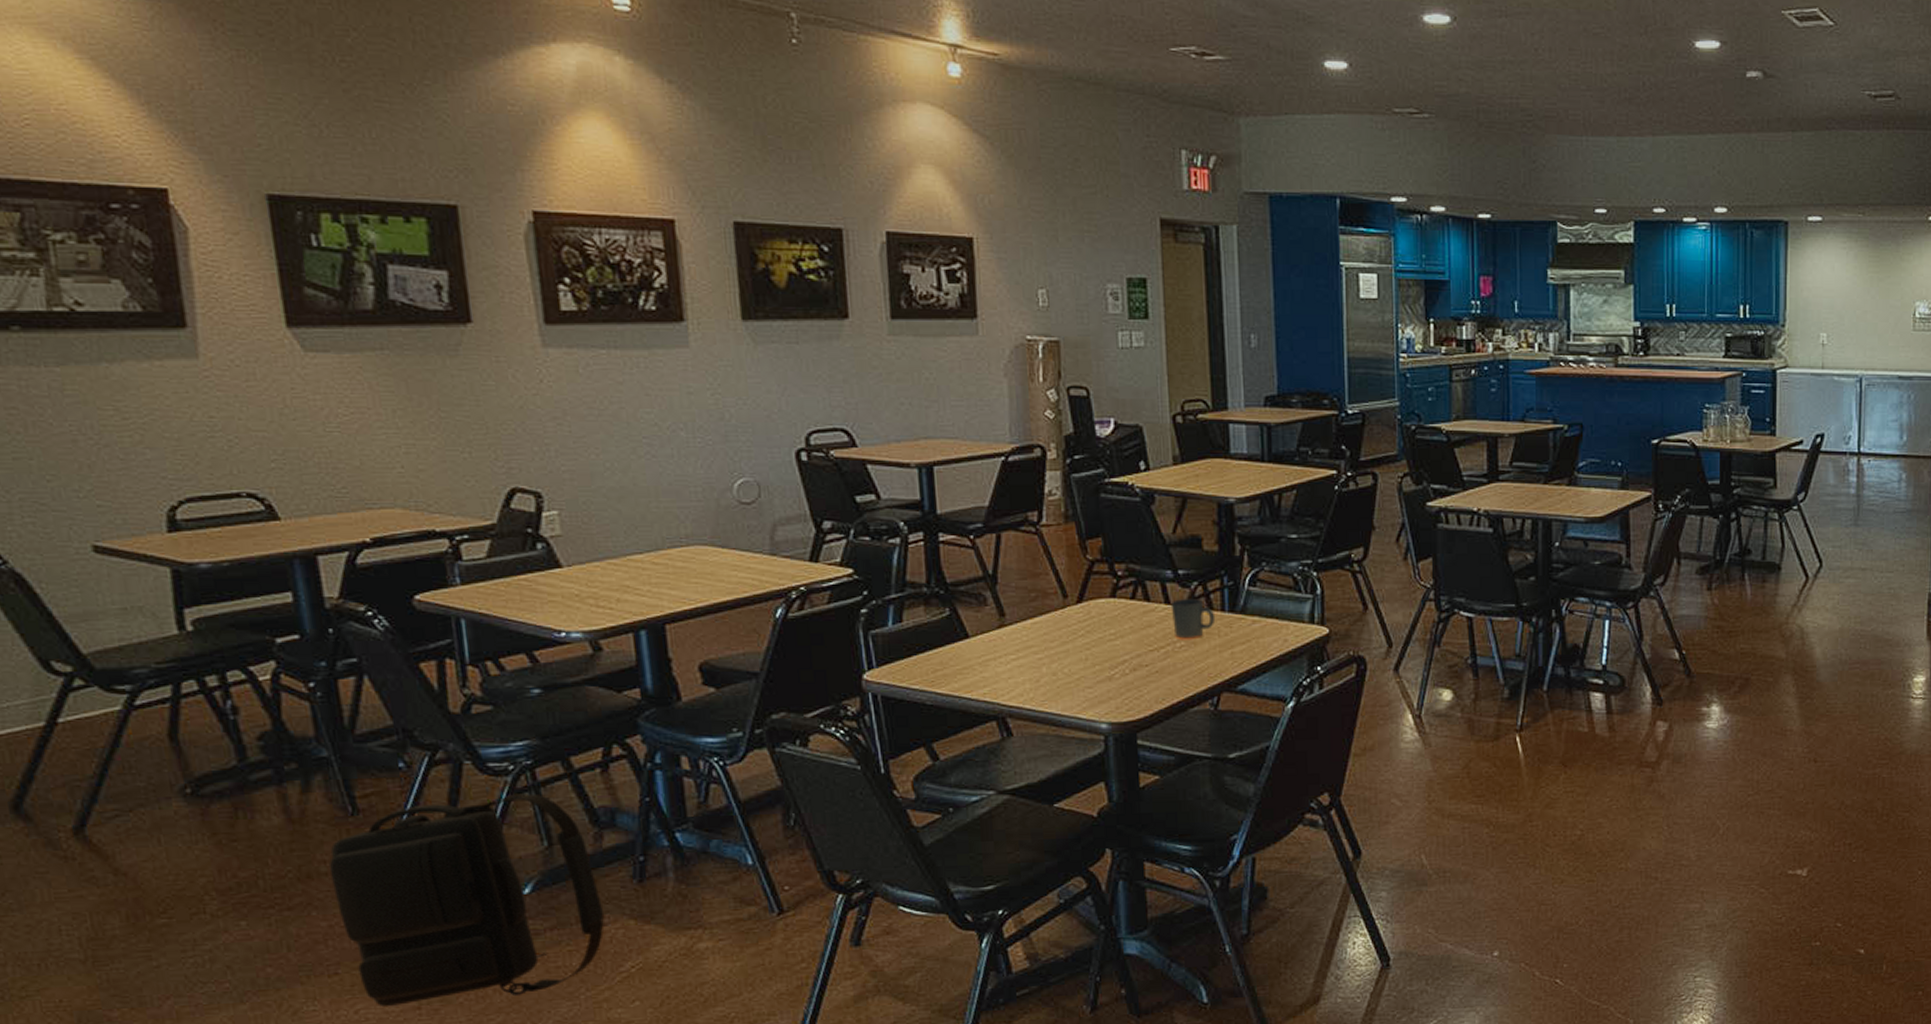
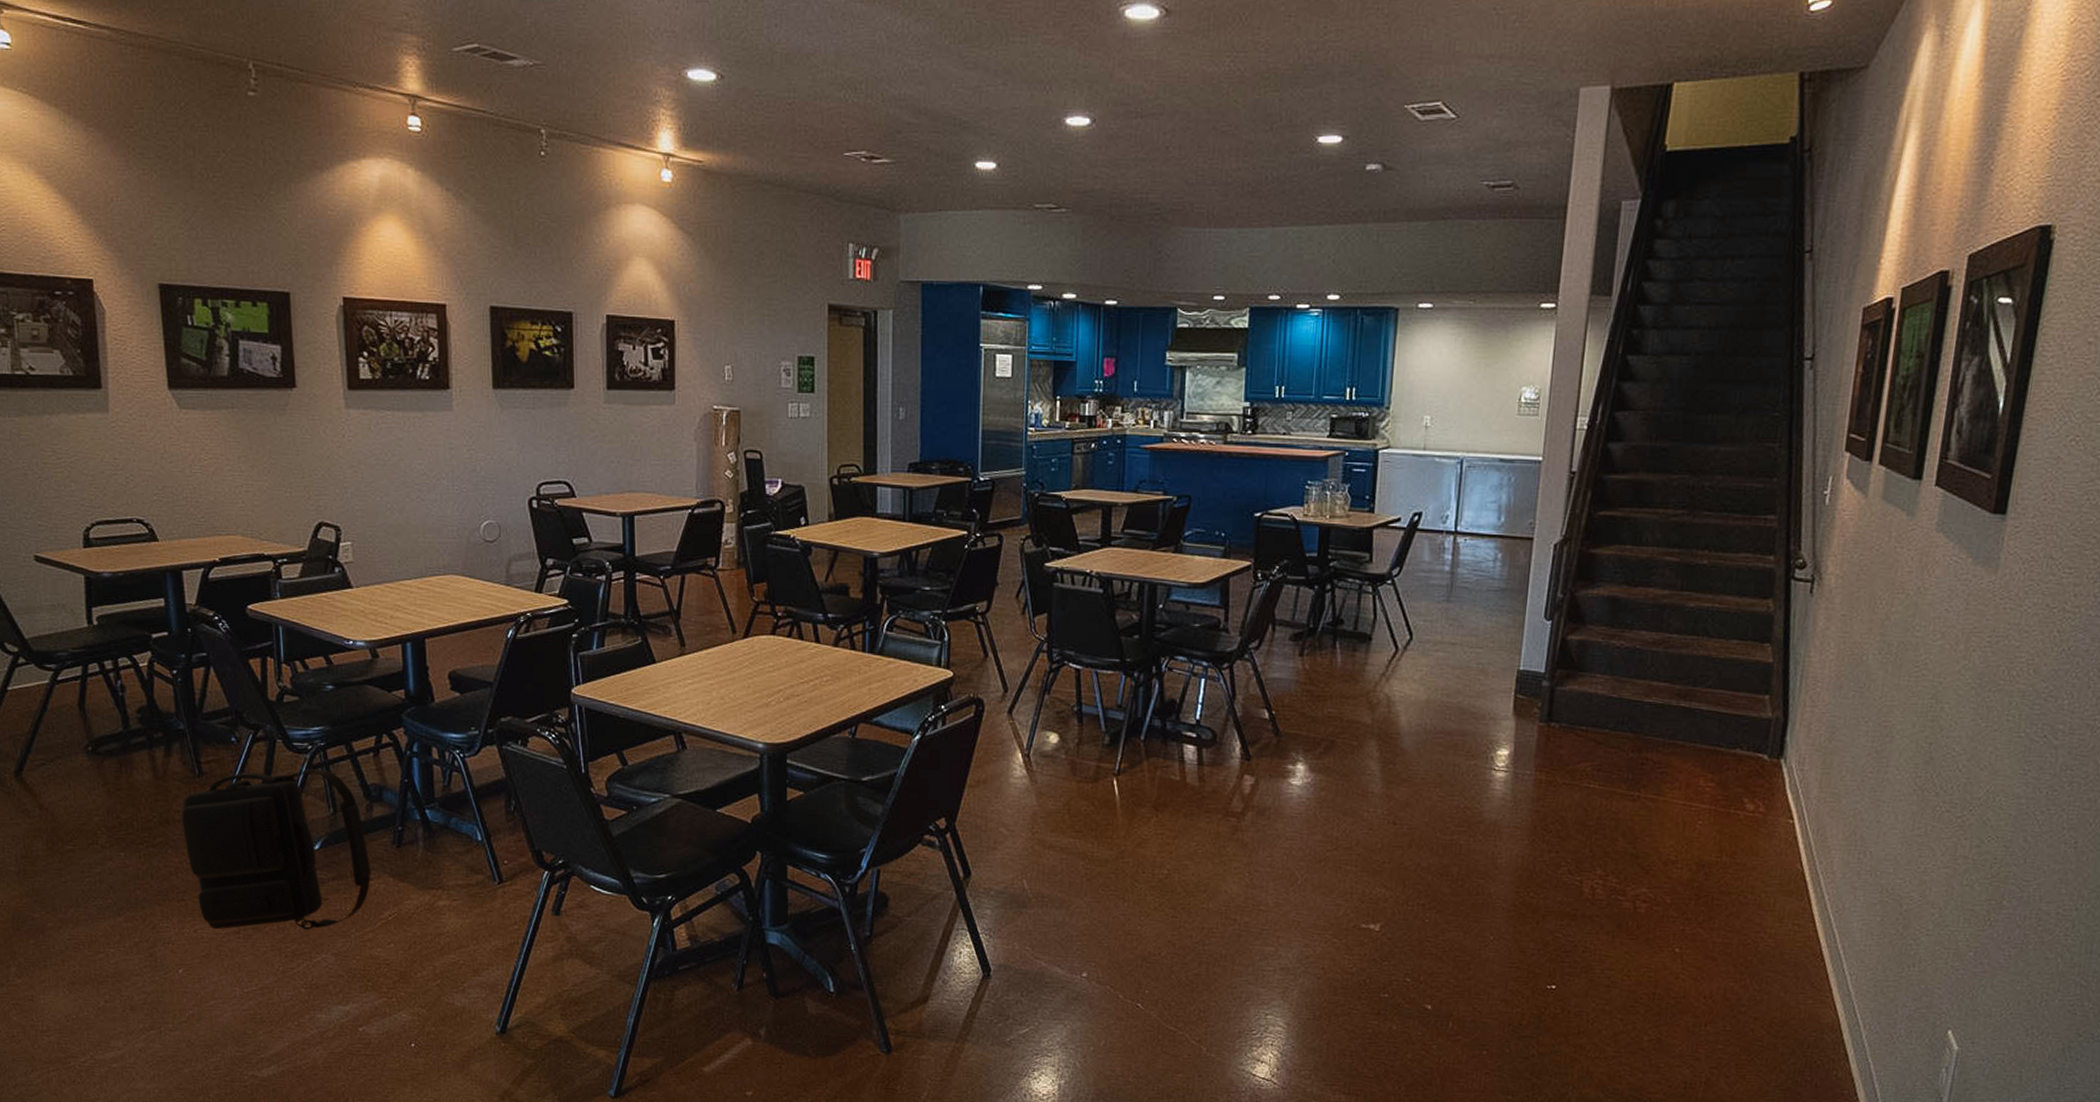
mug: present [1170,599,1216,639] -> none [820,639,857,675]

